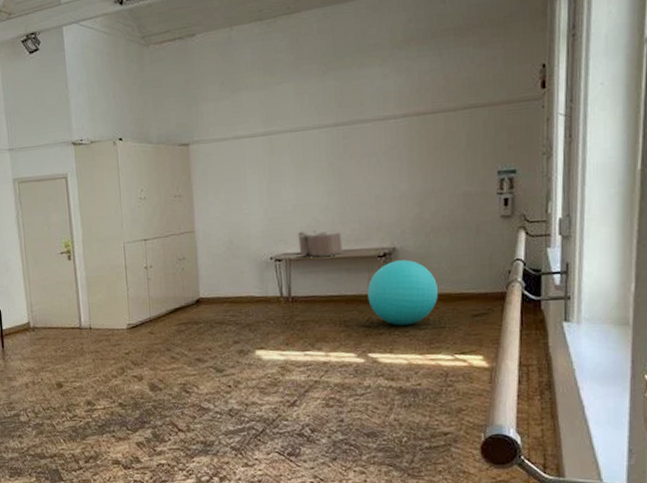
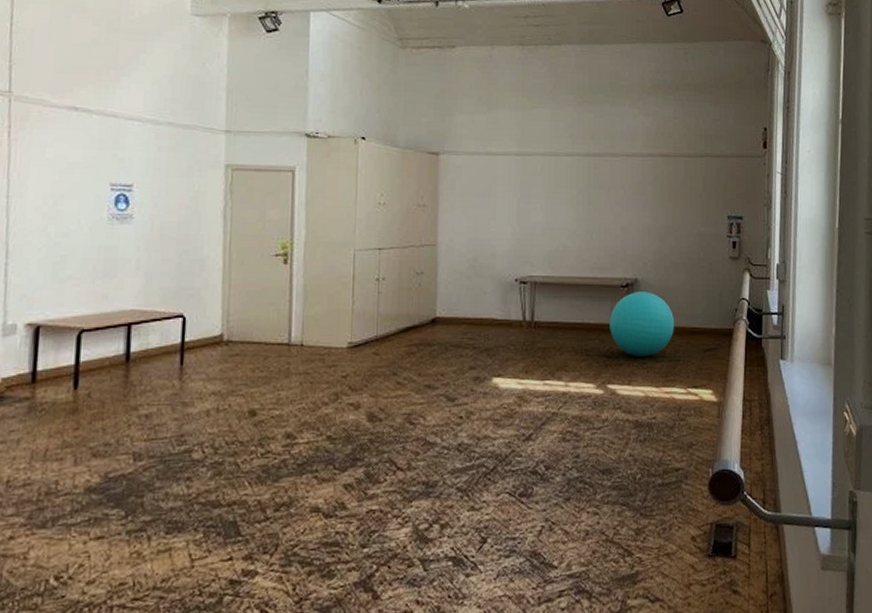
towel: present [298,230,344,257] -> none [545,254,589,283]

